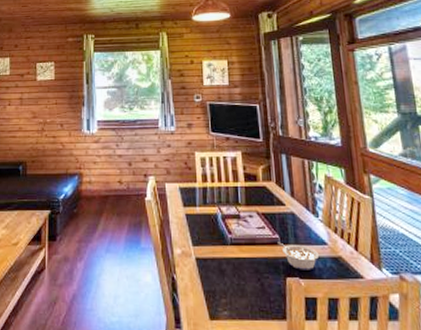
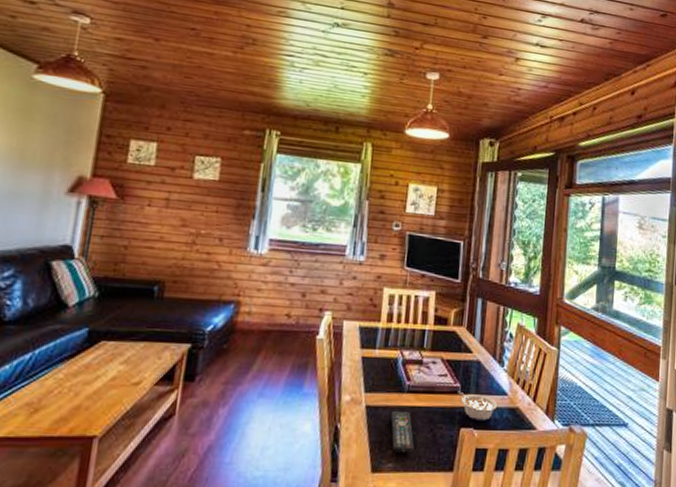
remote control: none [218,263,245,302] -> present [390,411,414,453]

